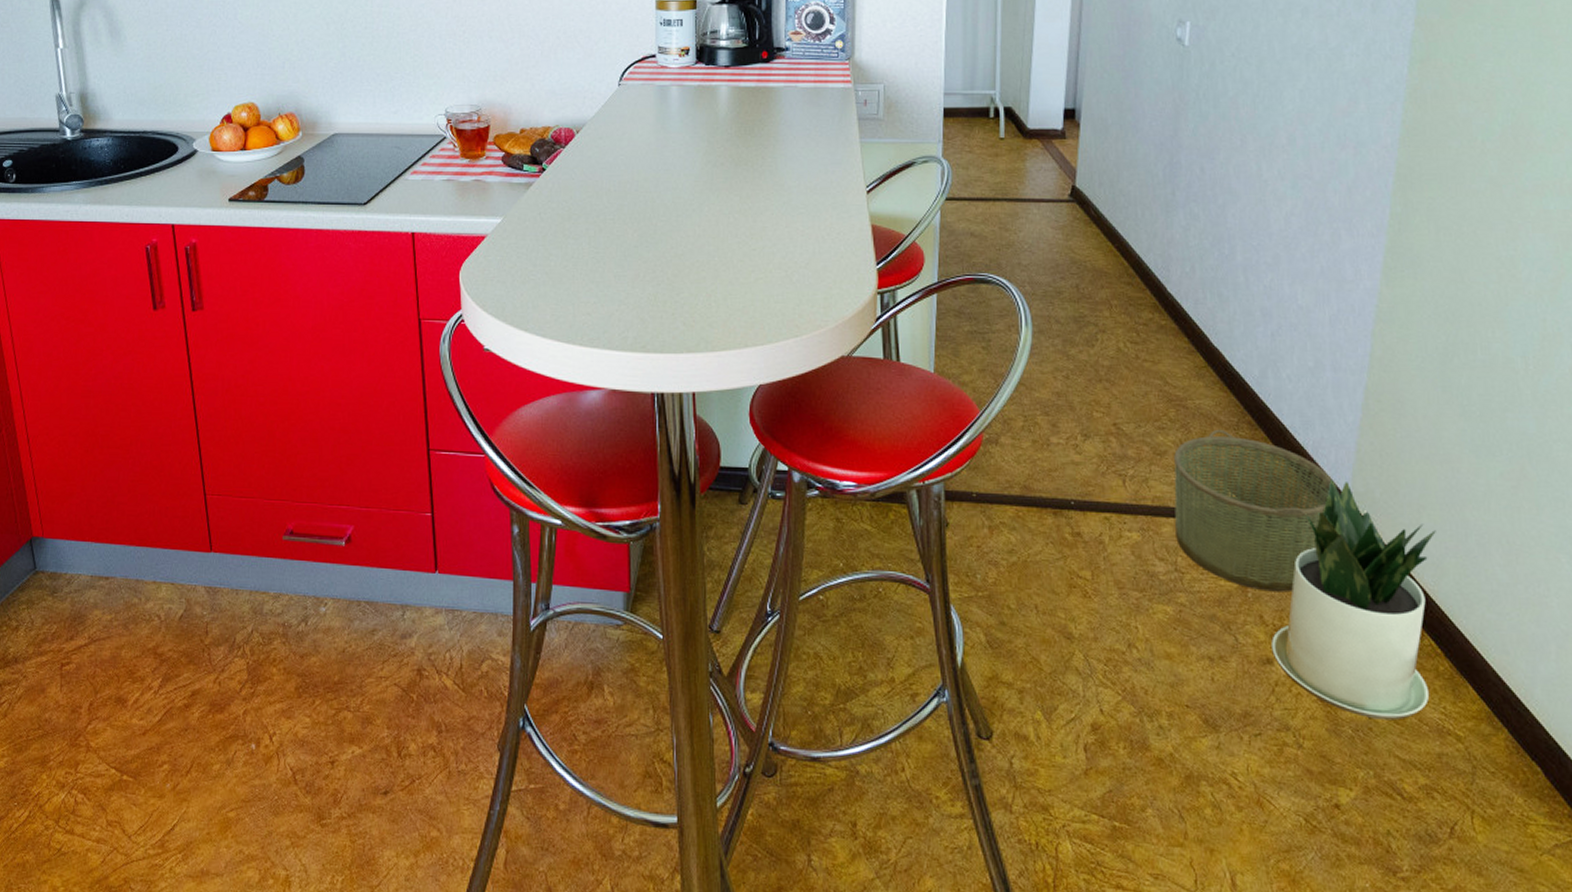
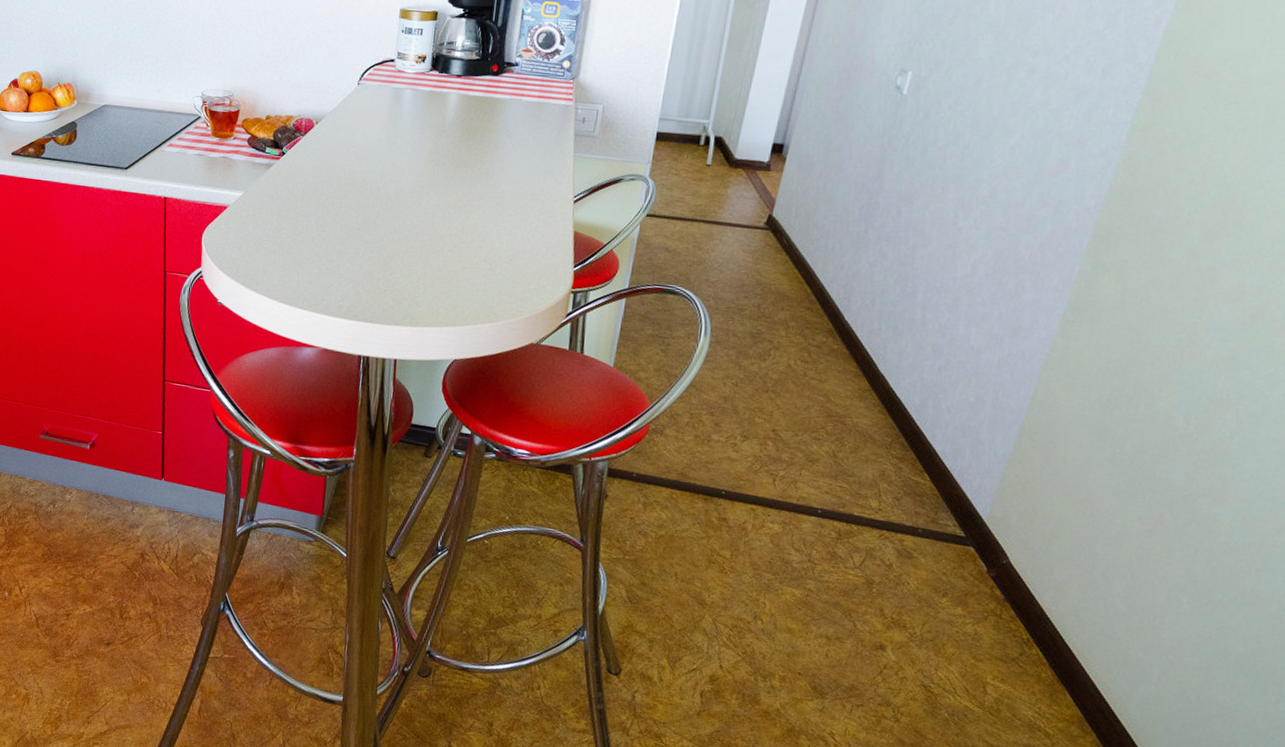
basket: present [1174,429,1336,593] -> none [814,446,975,594]
planter: present [1271,478,1436,720] -> none [886,501,1064,712]

